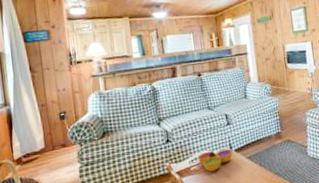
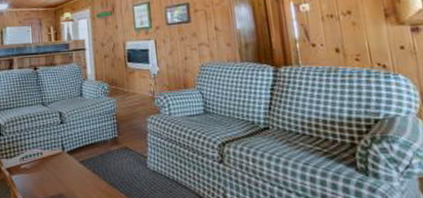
decorative bowl: present [198,148,233,172] -> none [28,149,65,172]

